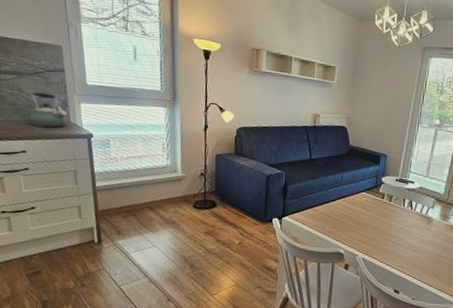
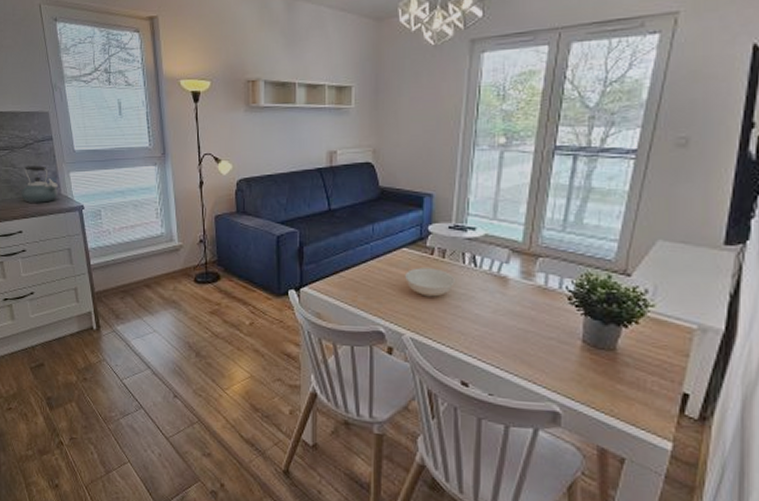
bowl: none [362,207,397,229] -> present [405,268,455,297]

